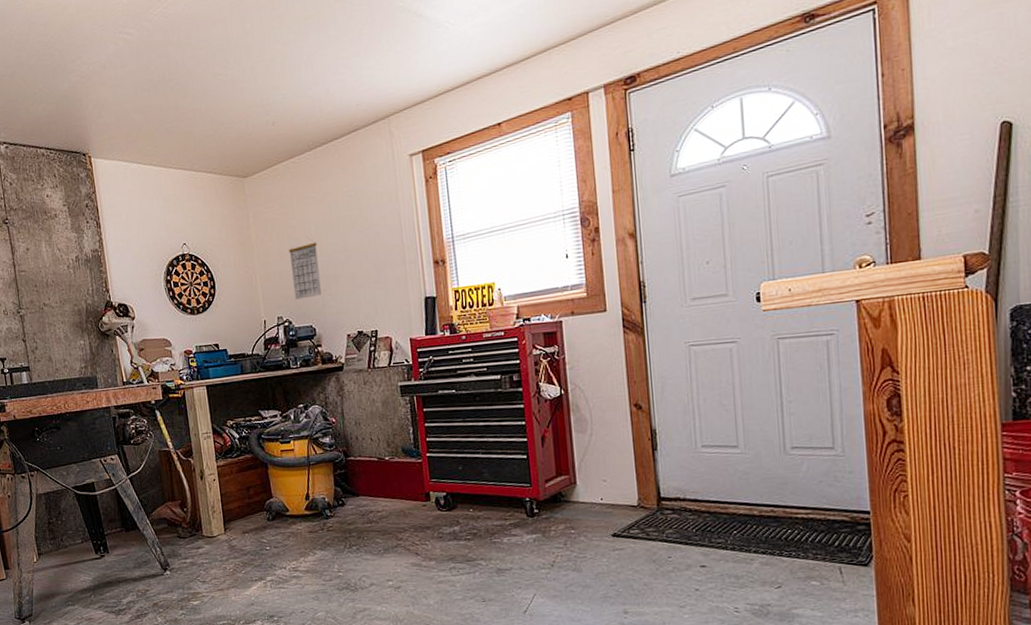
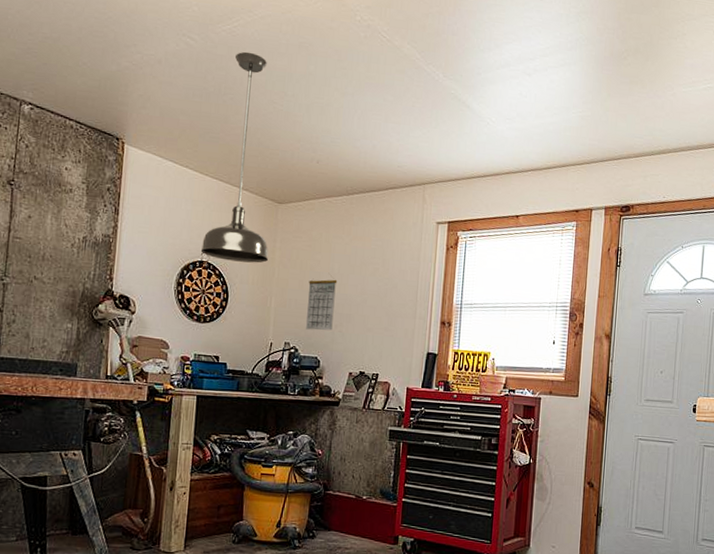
light fixture: none [171,29,246,249] -> present [200,51,269,263]

